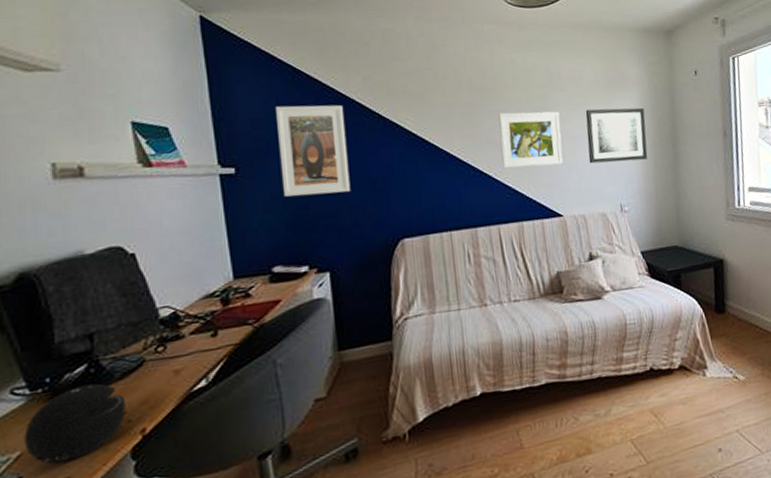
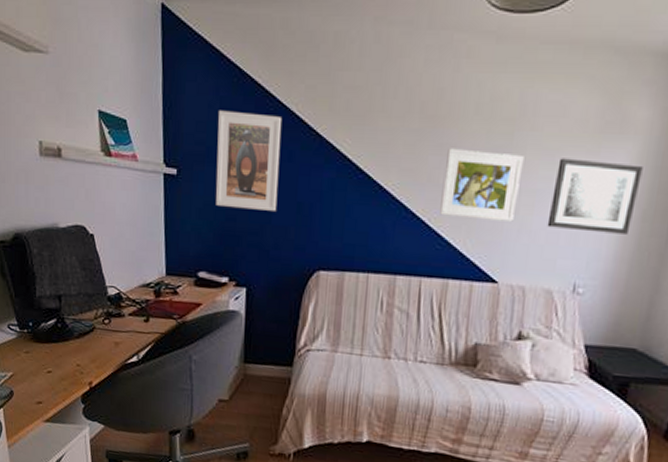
speaker: present [24,383,127,464] -> none [15,335,80,390]

